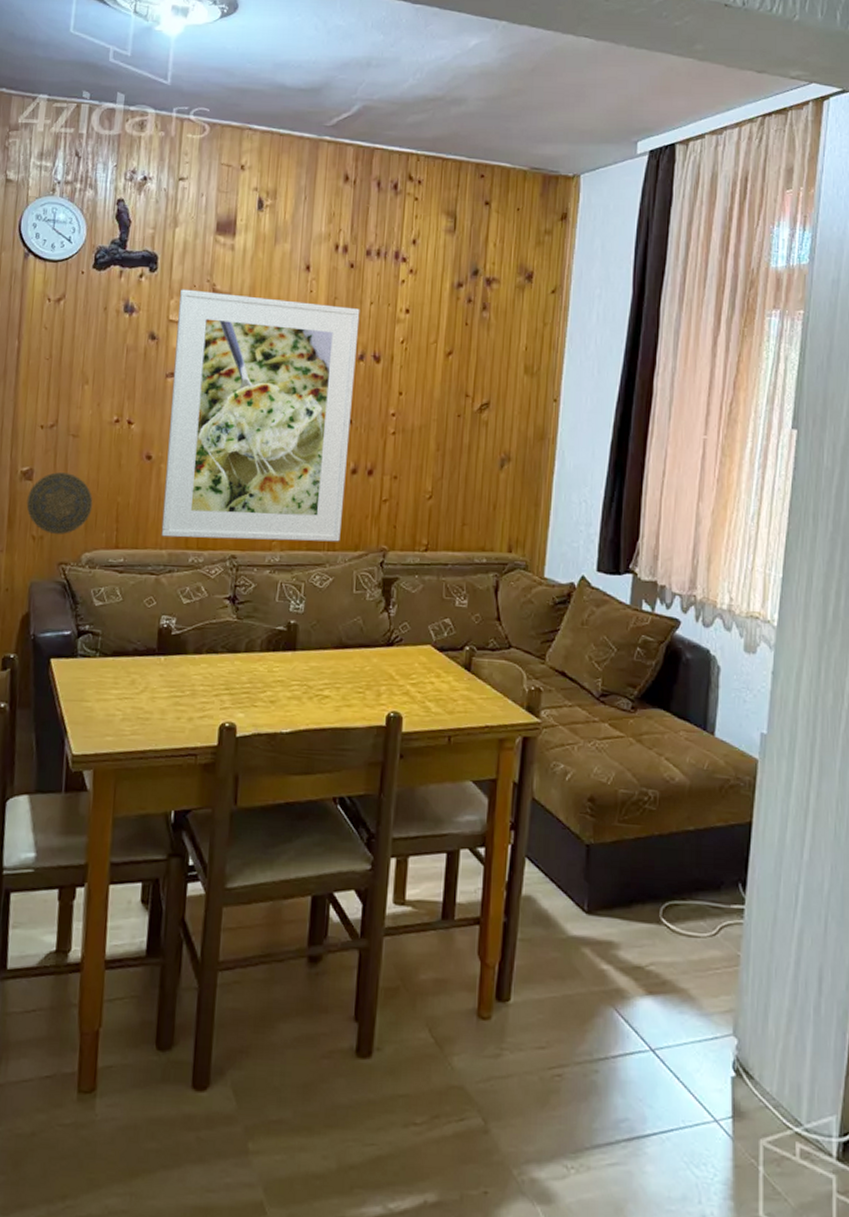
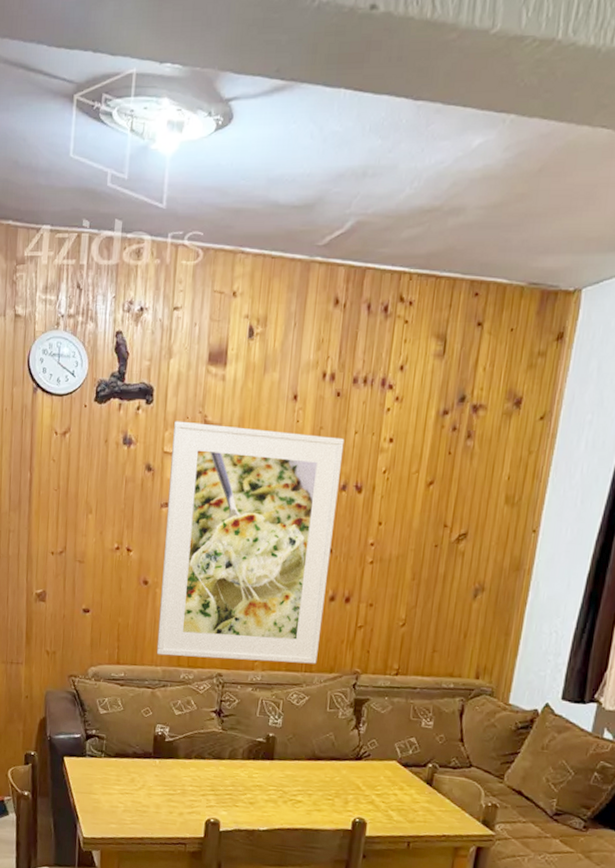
decorative plate: present [26,472,93,534] -> none [41,595,98,651]

